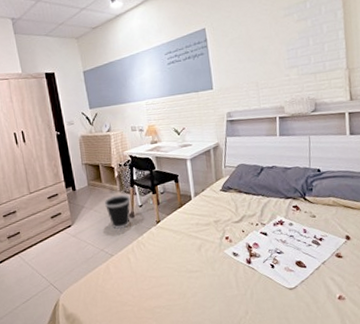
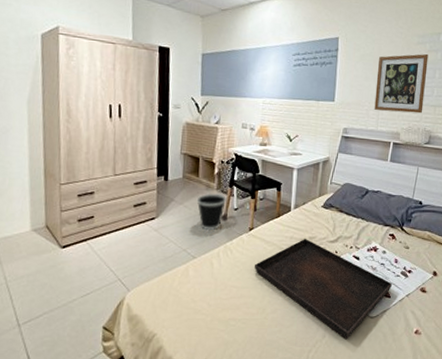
serving tray: none [167,223,305,314] -> present [254,239,392,340]
wall art: none [248,23,304,89] -> present [374,53,429,114]

